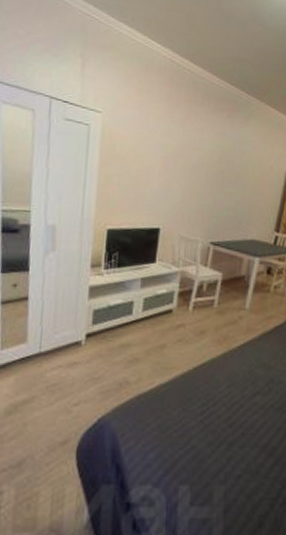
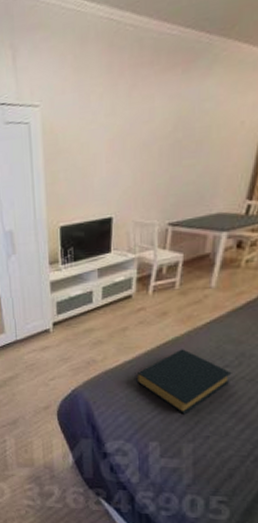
hardback book: none [170,372,263,449] -> present [136,349,232,415]

